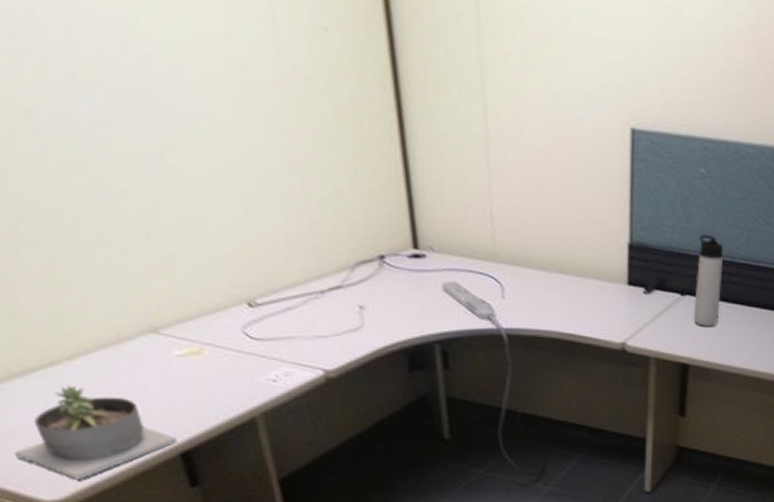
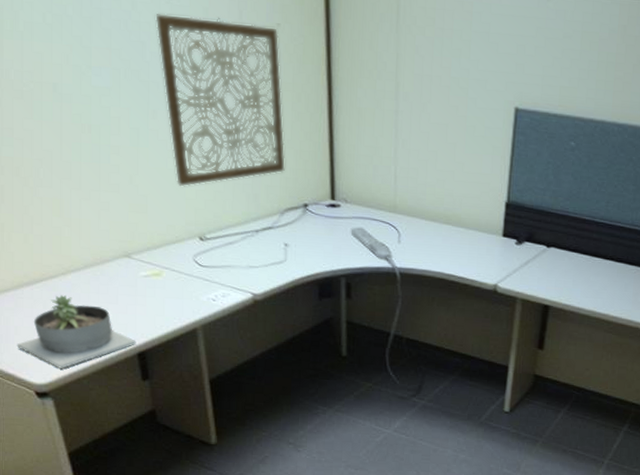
wall art: none [159,14,352,240] -> present [155,13,286,187]
thermos bottle: present [693,234,724,327] -> none [556,197,587,275]

